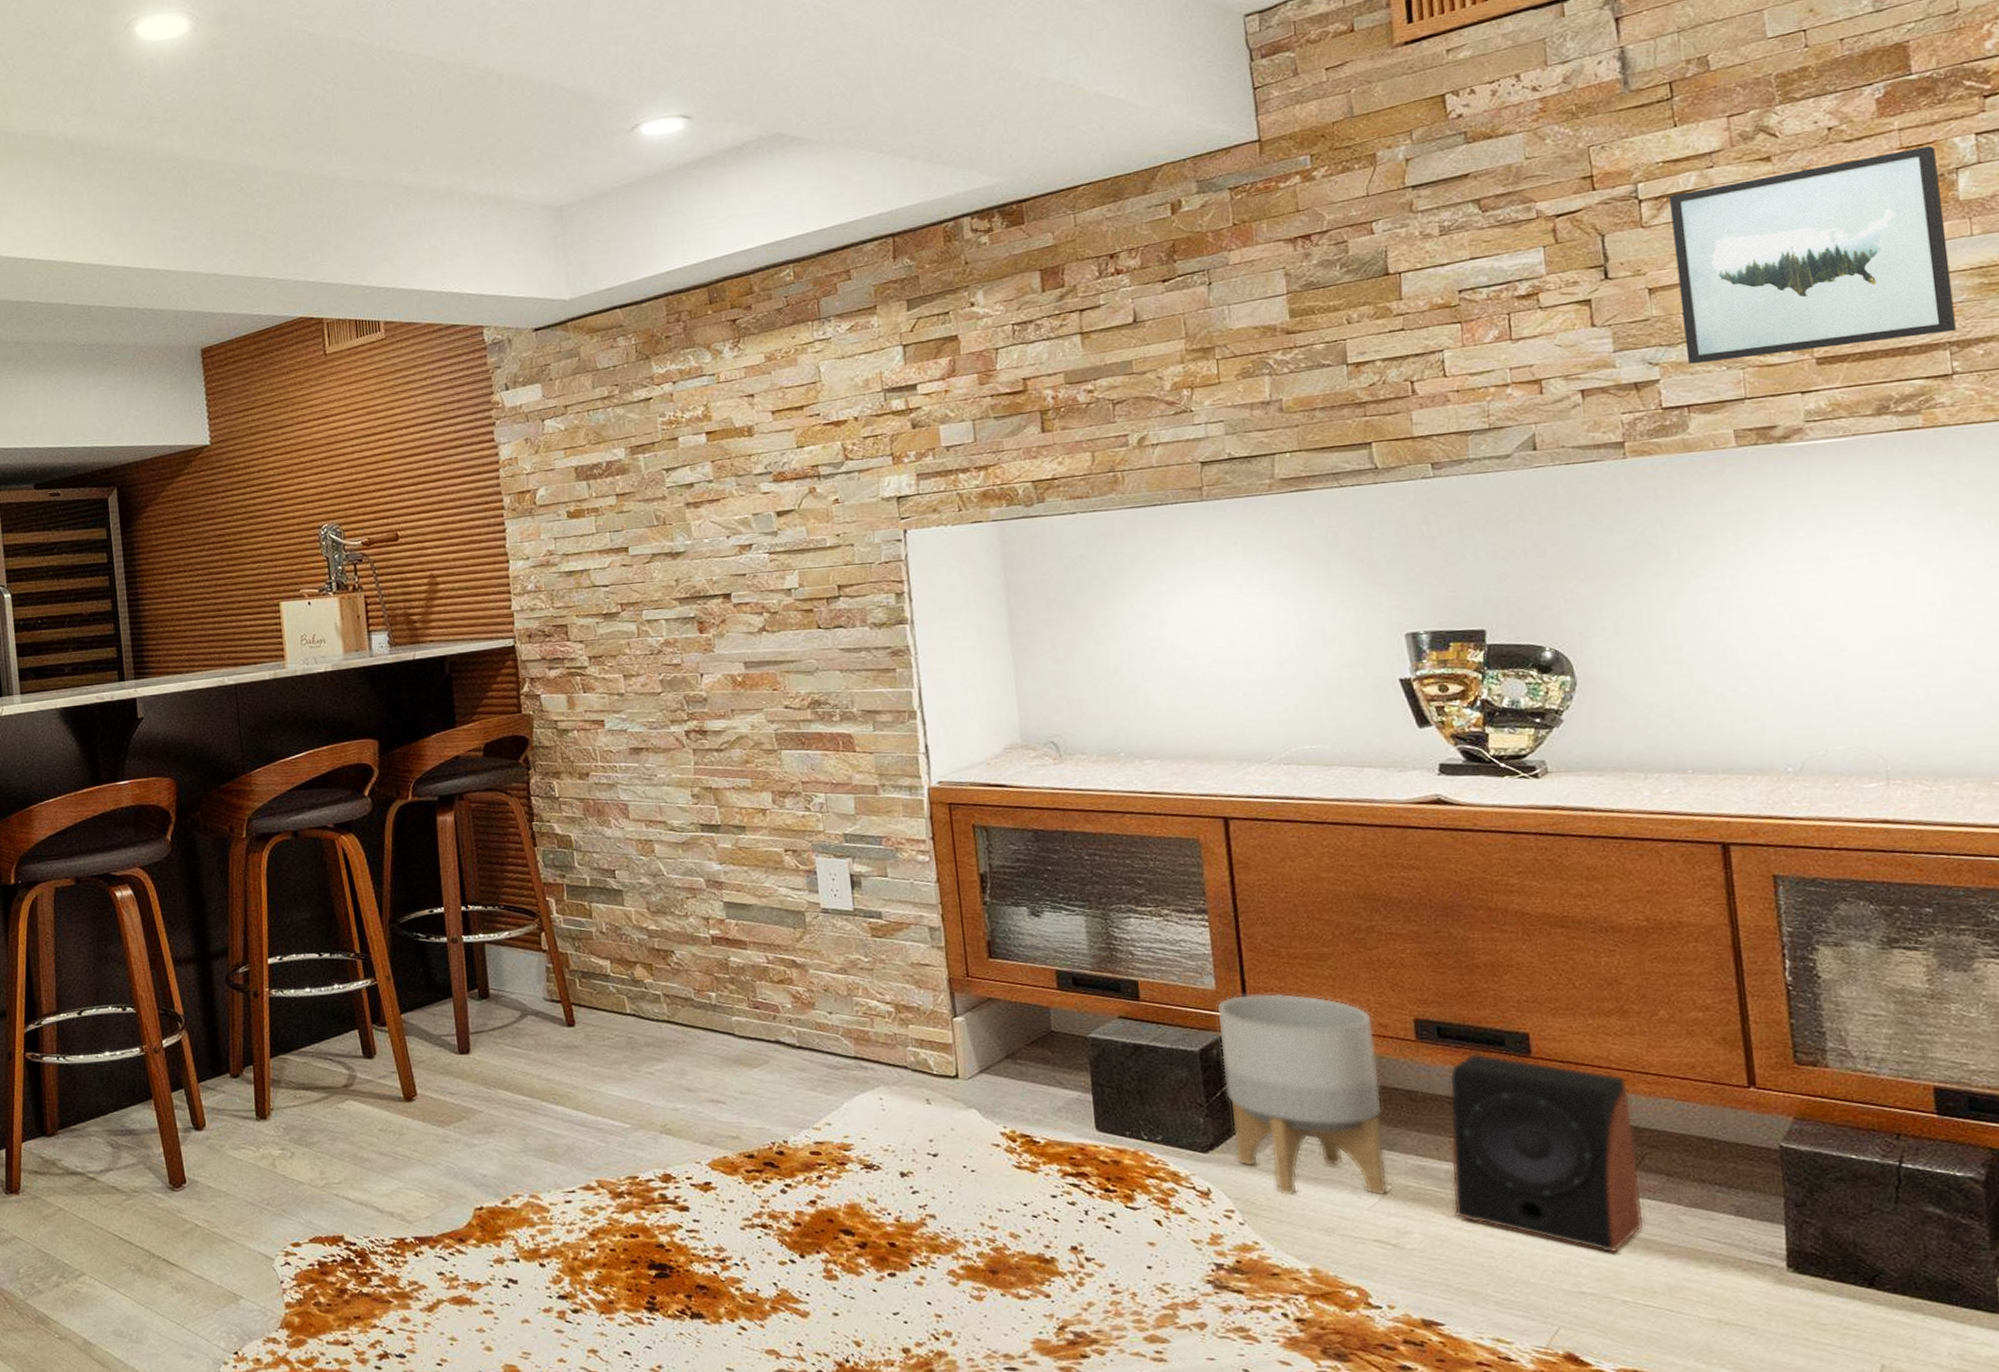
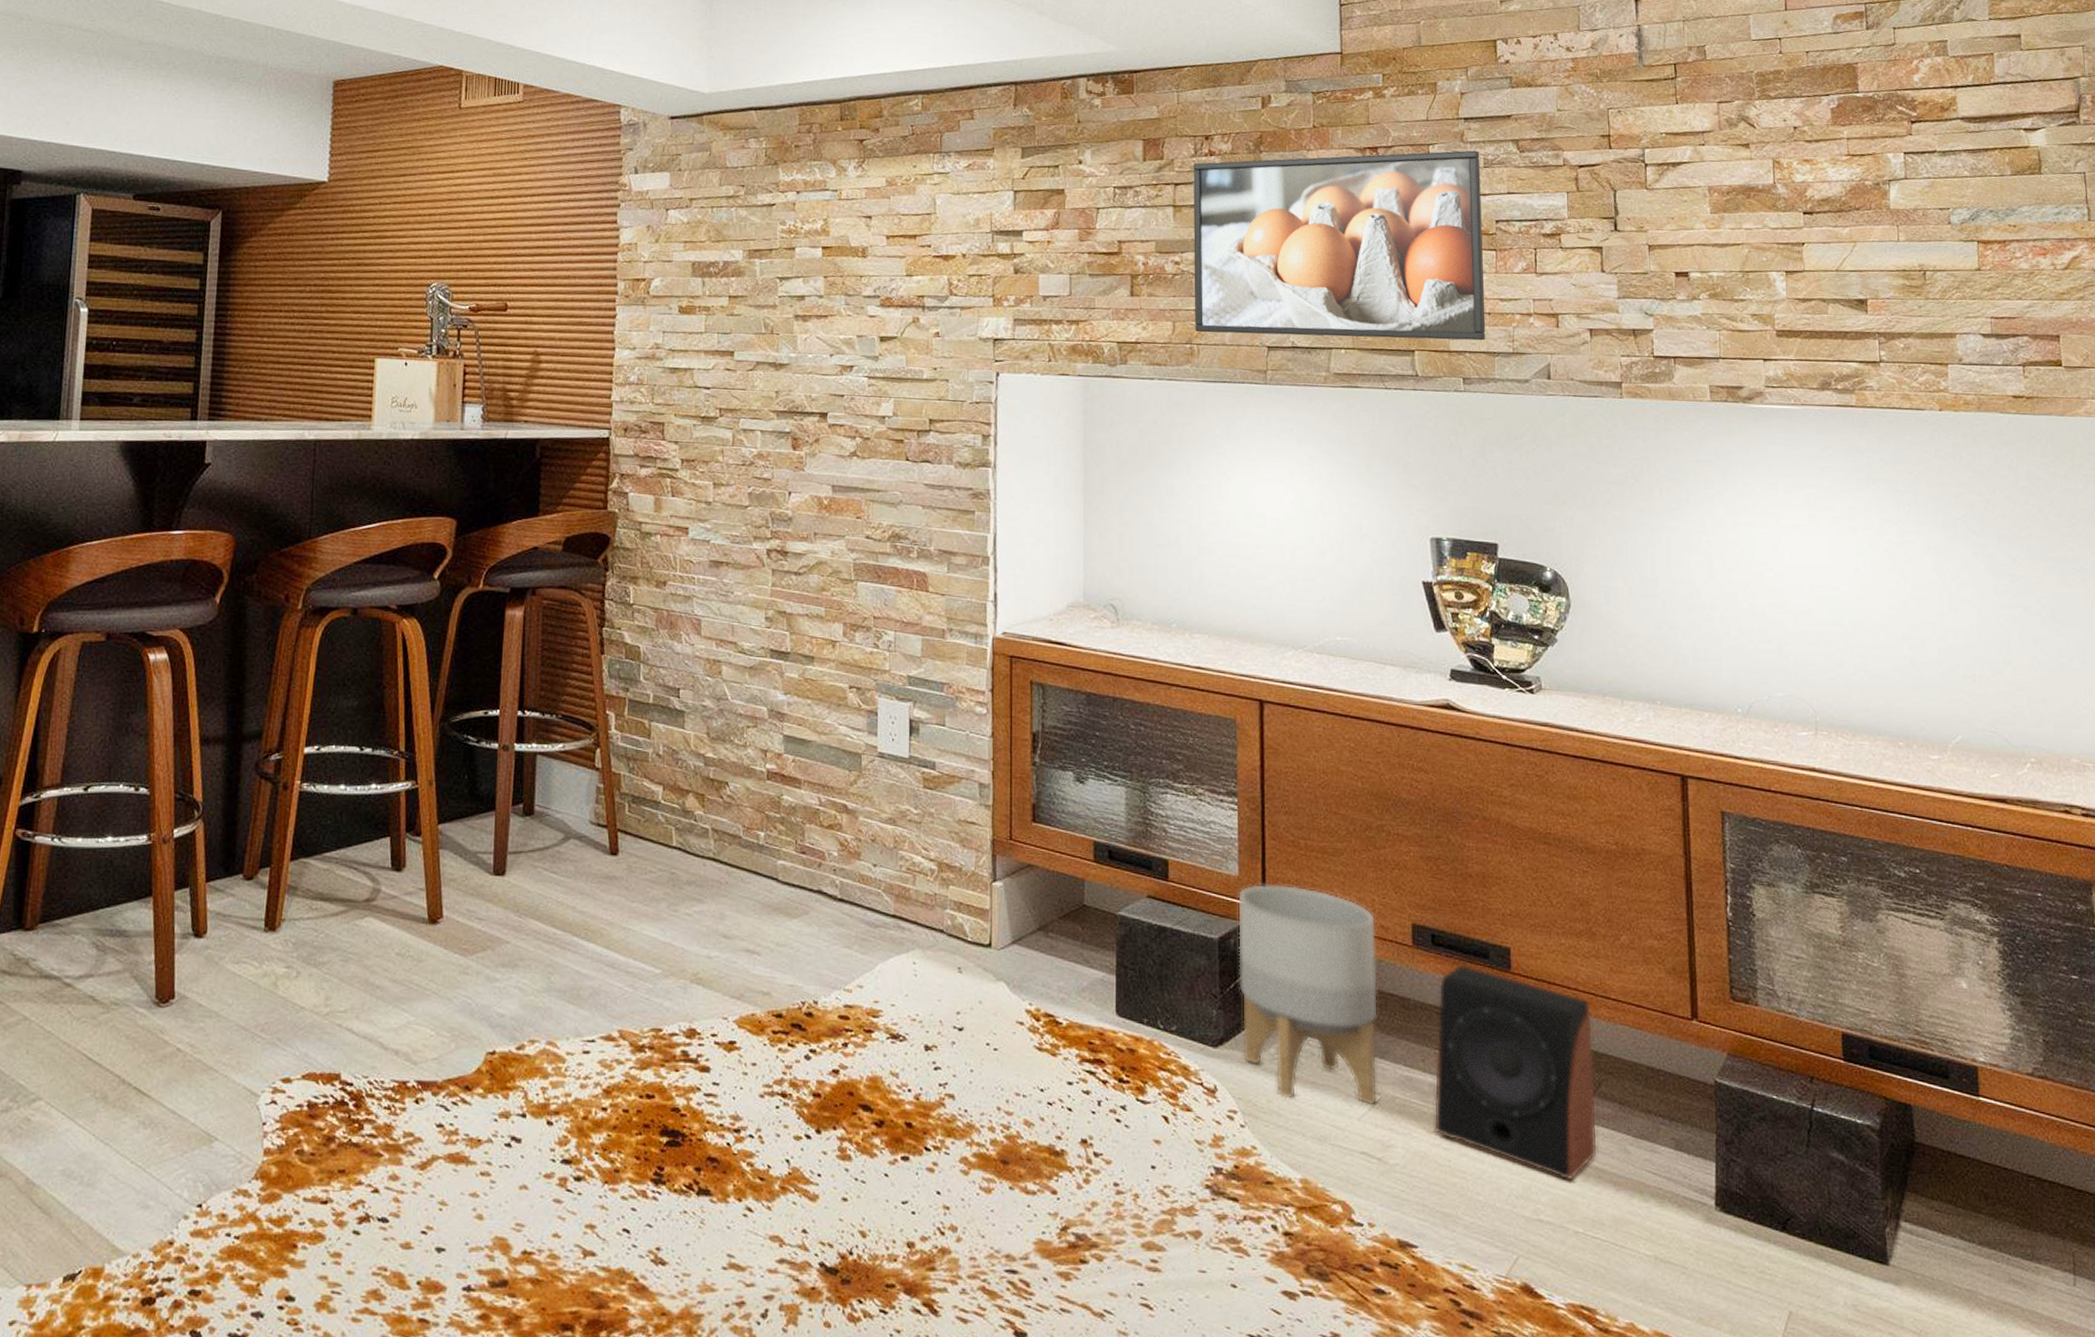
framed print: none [1099,219,1456,459] -> present [1193,150,1486,341]
wall art: present [1669,146,1957,365] -> none [1669,157,1884,324]

